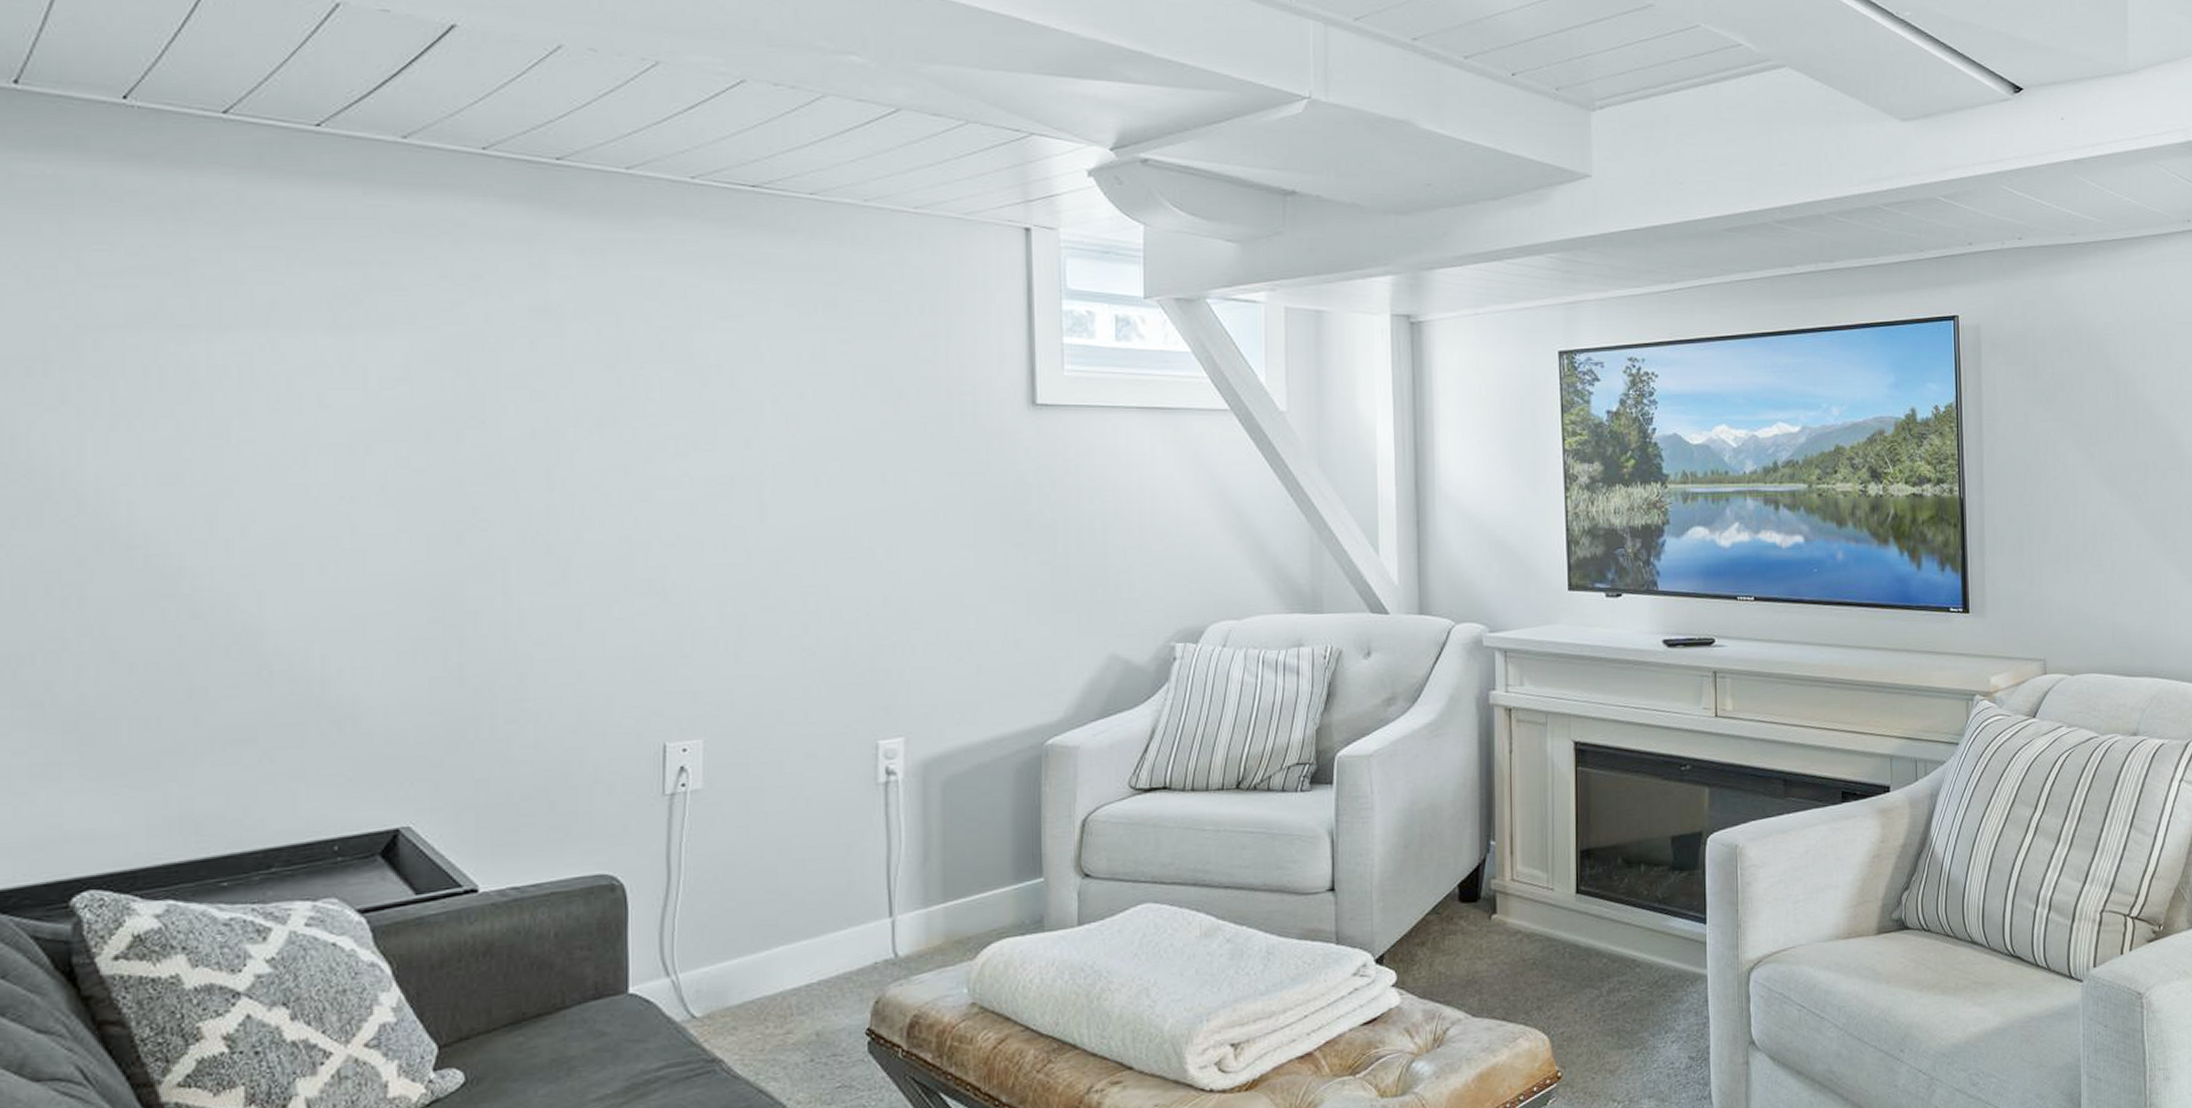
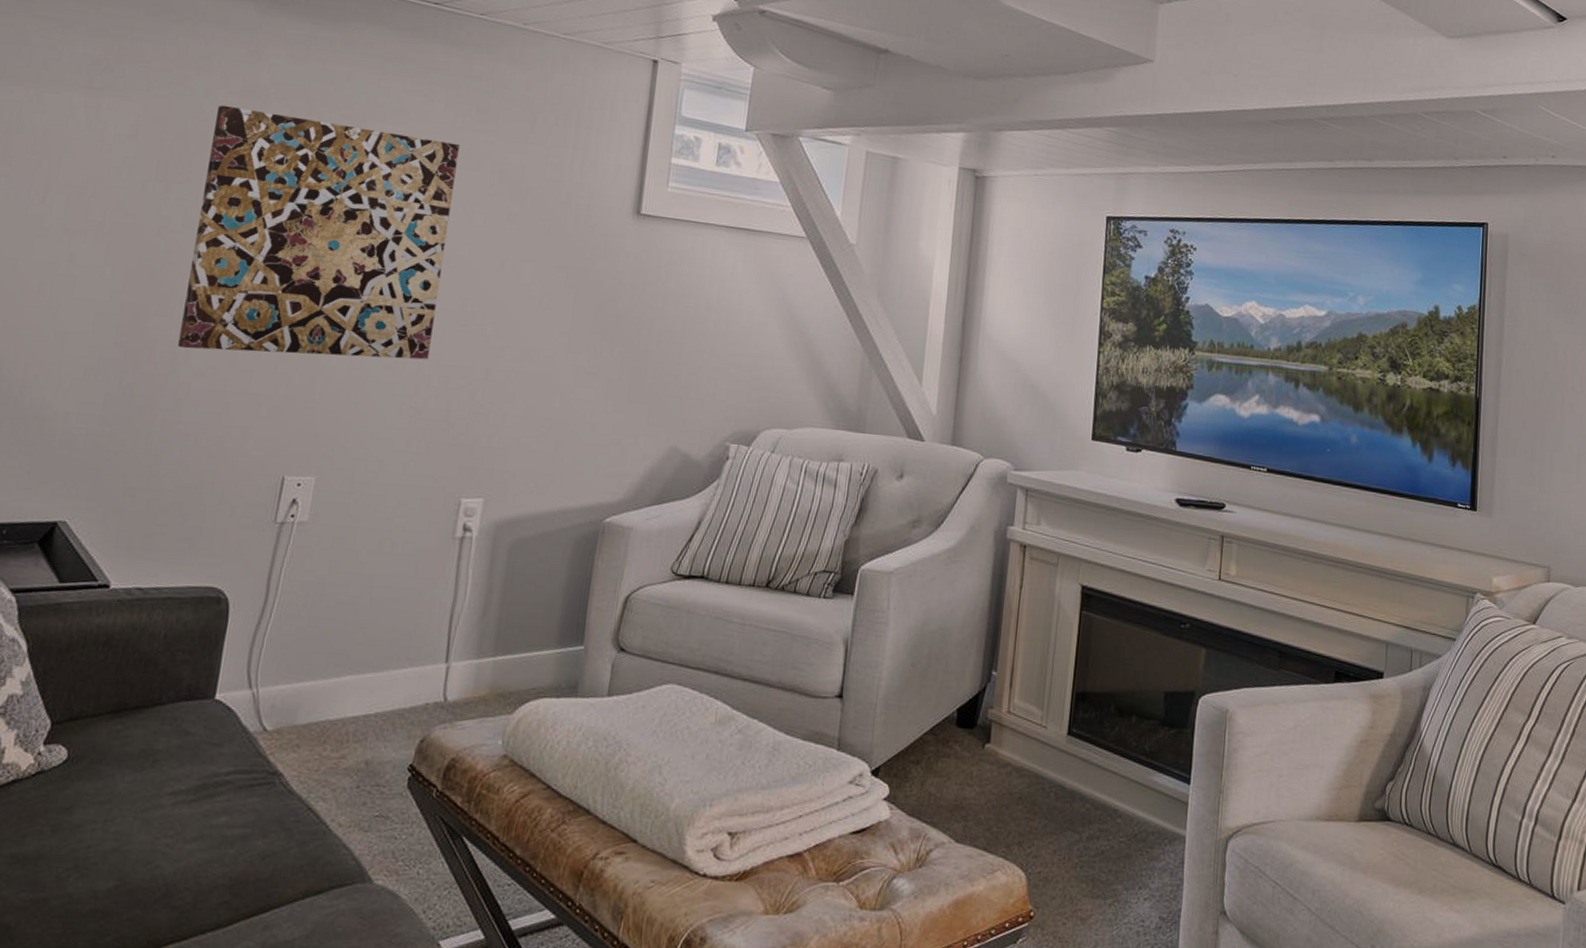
wall art: none [505,330,814,616] -> present [178,105,460,360]

